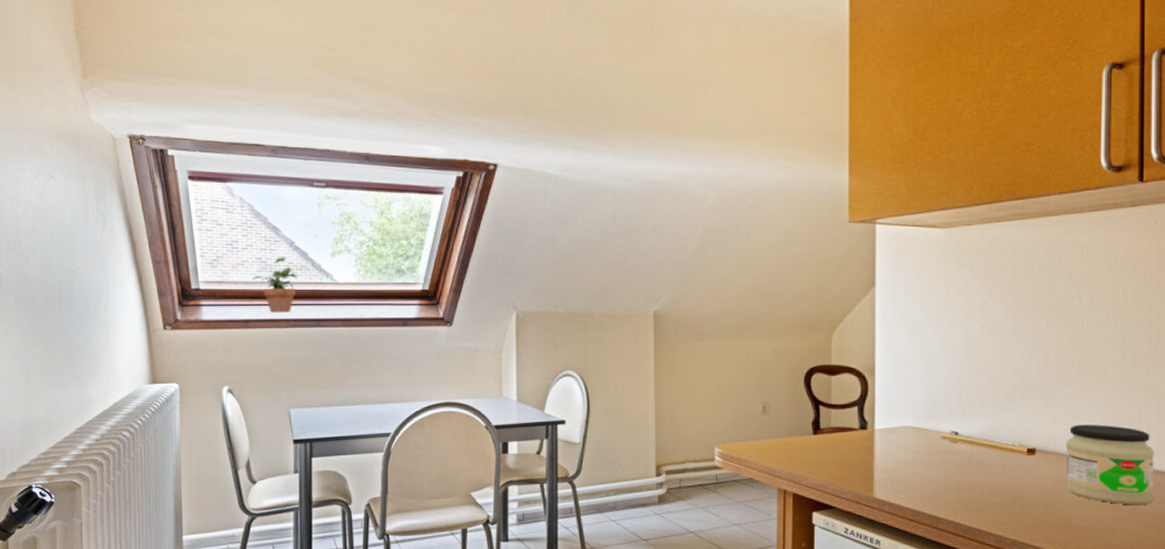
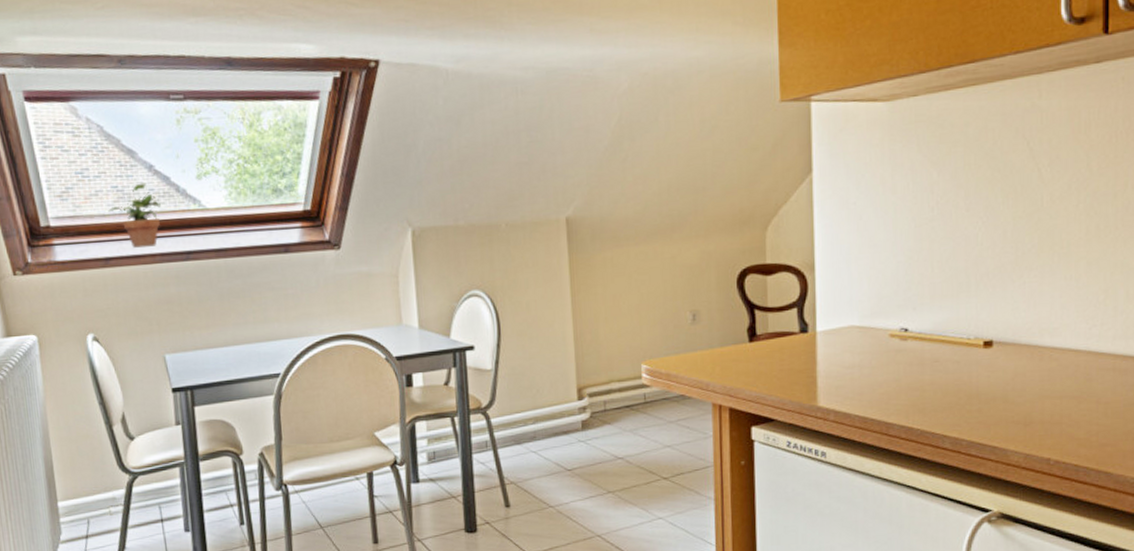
jar: present [1066,425,1154,506] -> none [1026,309,1122,395]

